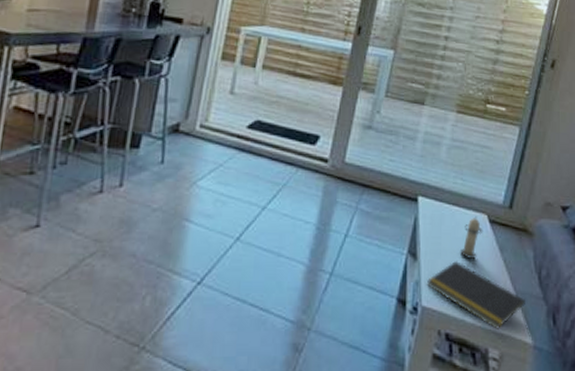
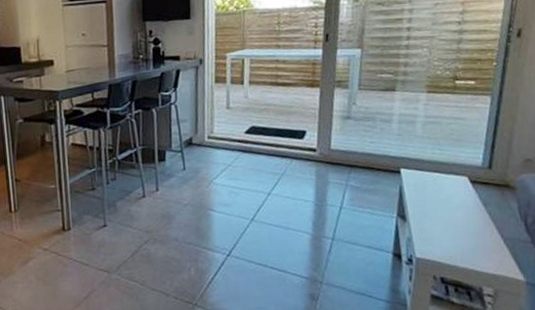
notepad: present [426,261,525,329] -> none [417,218,514,271]
candle: present [459,216,483,259] -> none [444,179,466,215]

